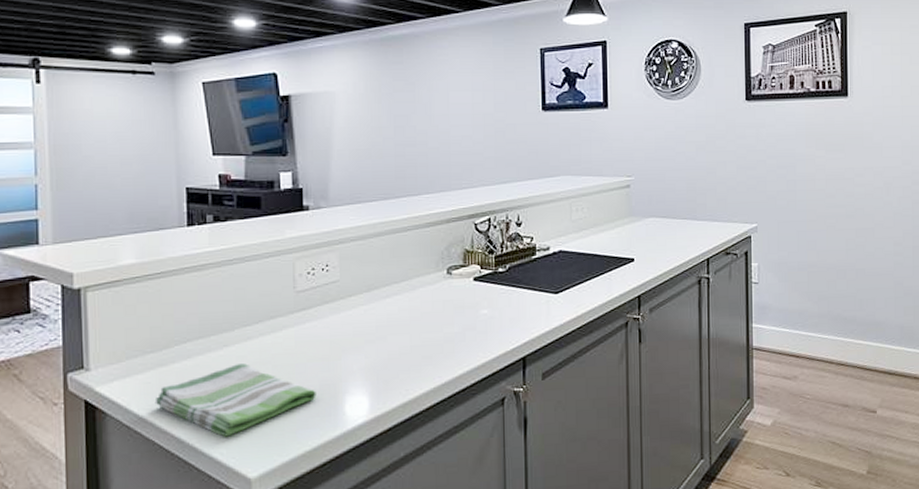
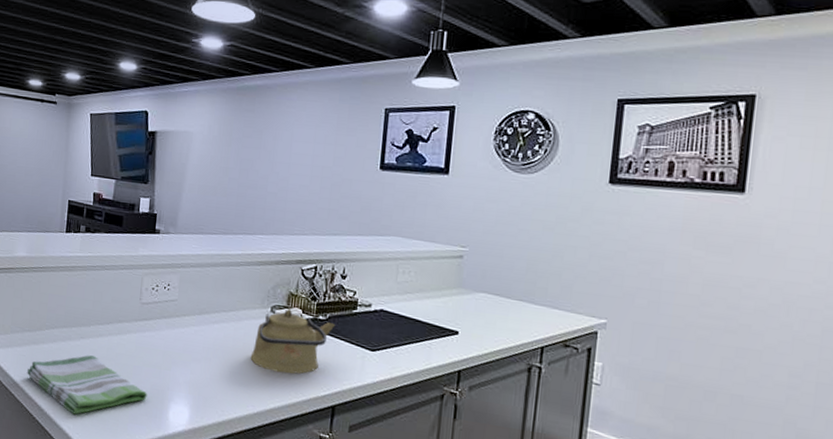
kettle: none [430,266,516,336] -> present [250,308,336,374]

